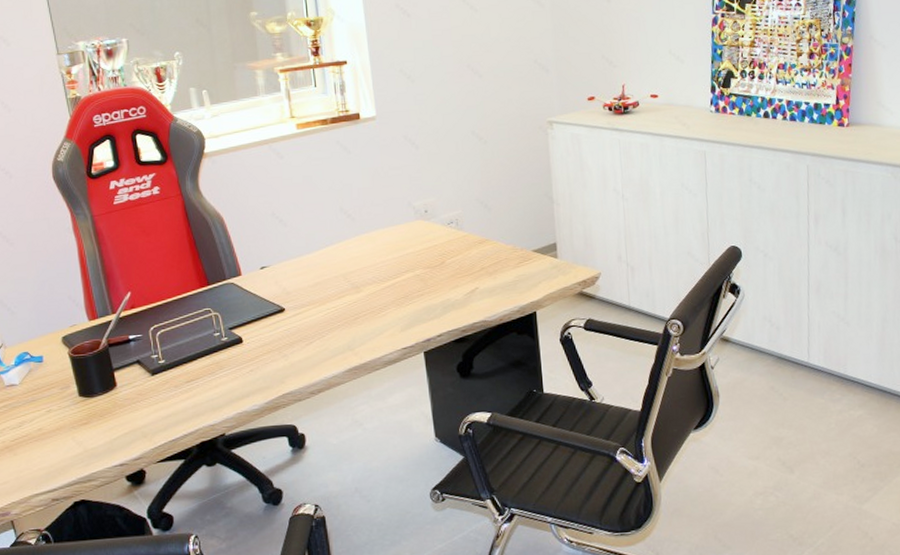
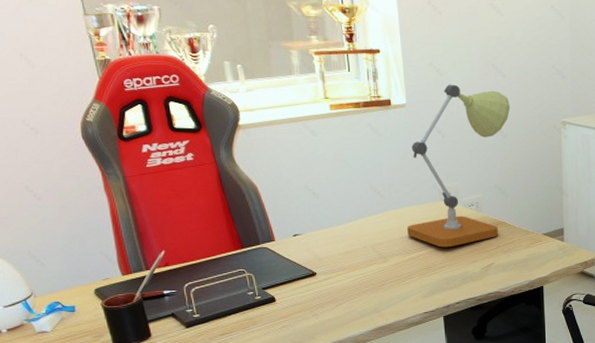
desk lamp: none [381,90,489,273] -> present [407,84,510,248]

